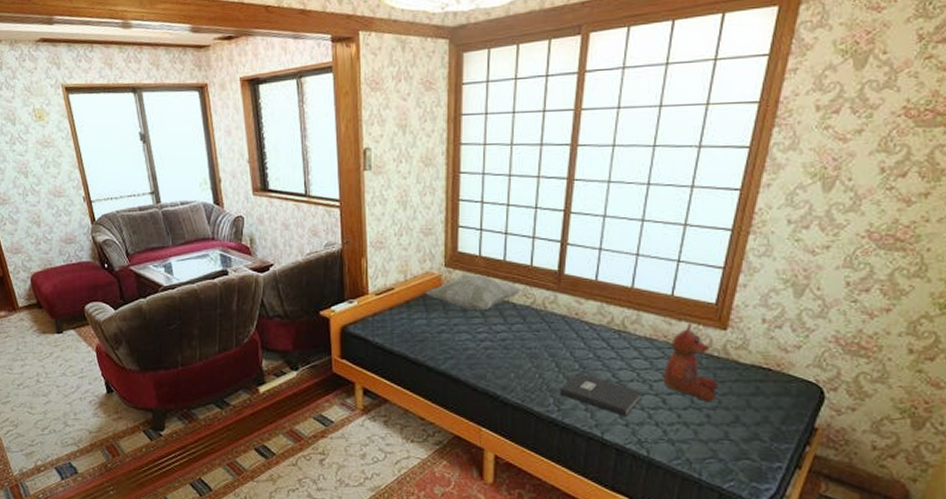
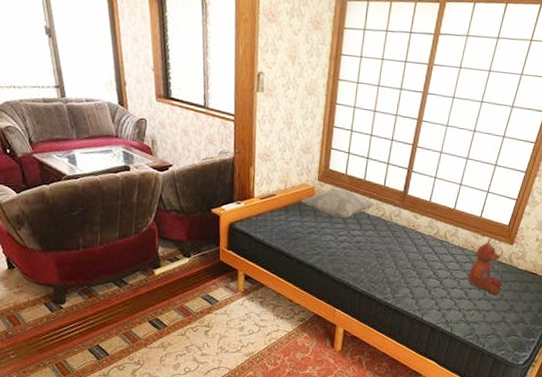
book: present [560,372,643,418] -> none [395,270,453,304]

